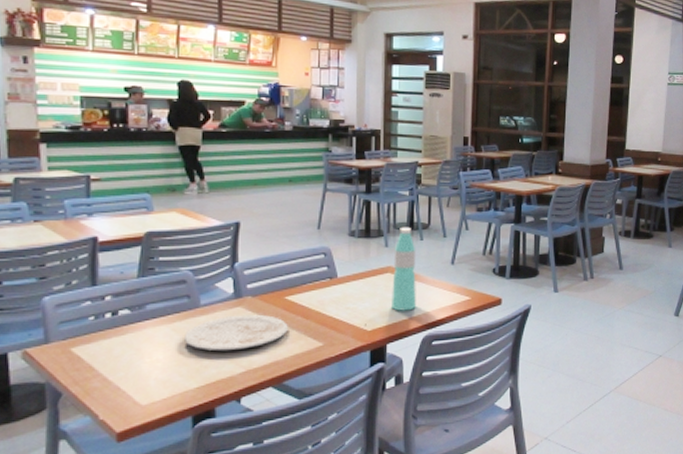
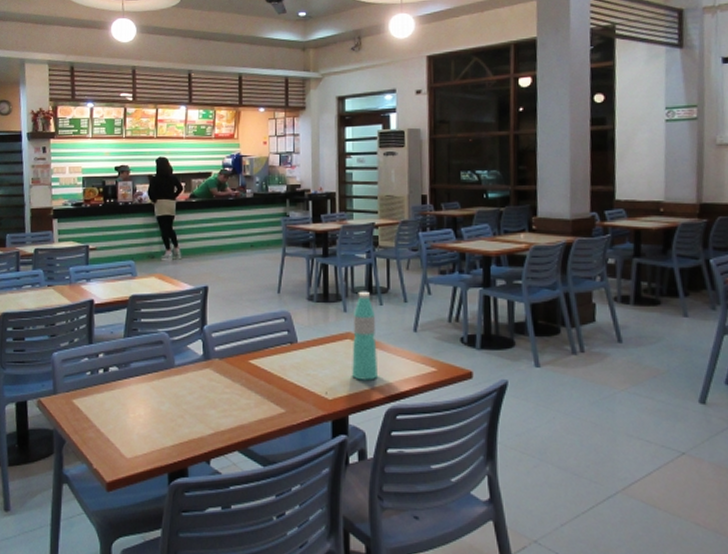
plate: present [183,314,288,351] -> none [160,376,252,412]

